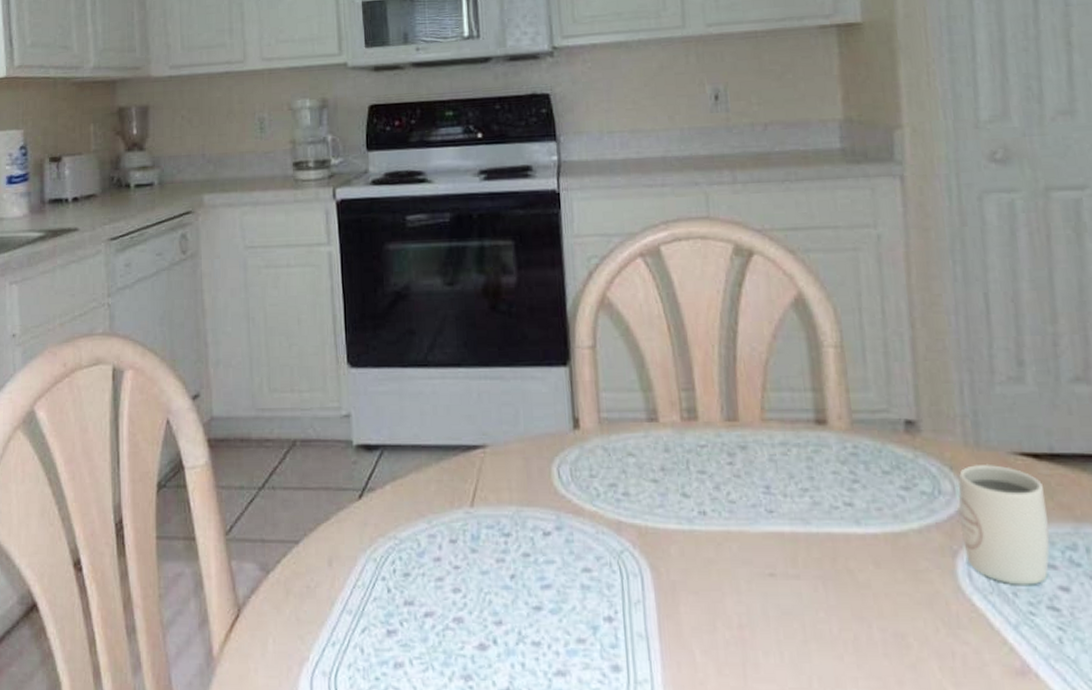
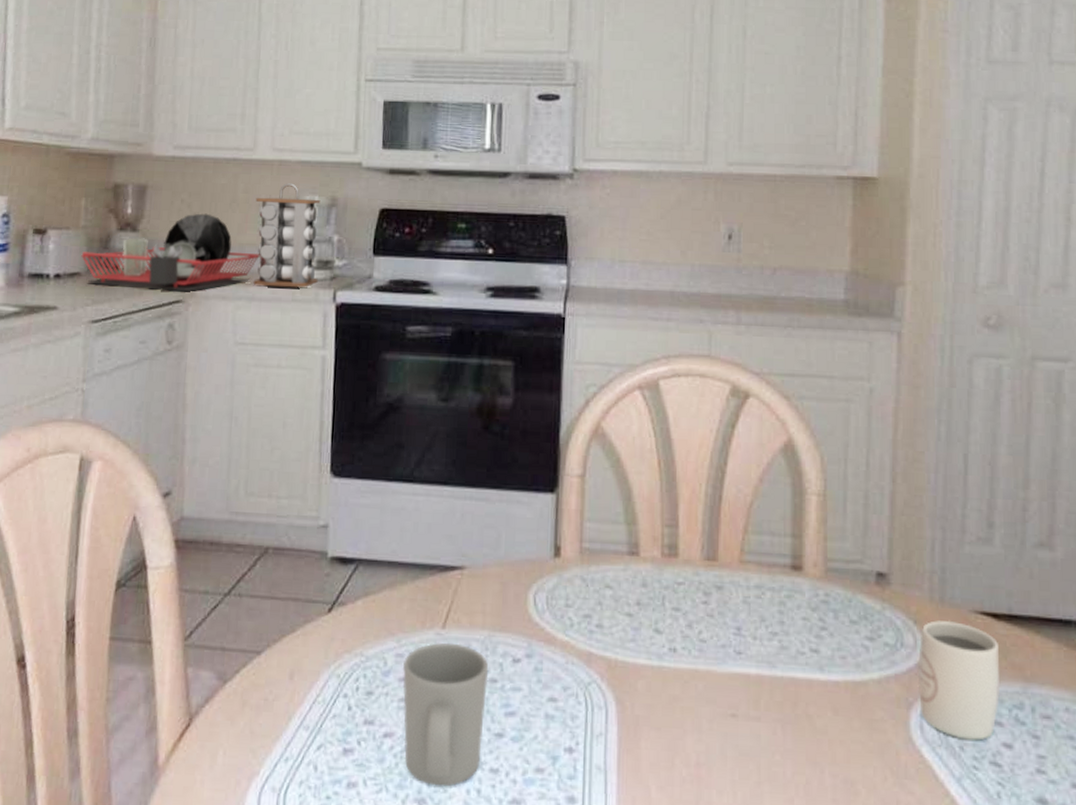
dish rack: none [95,126,260,205] -> present [81,213,260,292]
spice rack: none [250,90,317,191] -> present [253,183,321,289]
mug: none [435,520,522,662] -> present [402,643,489,786]

